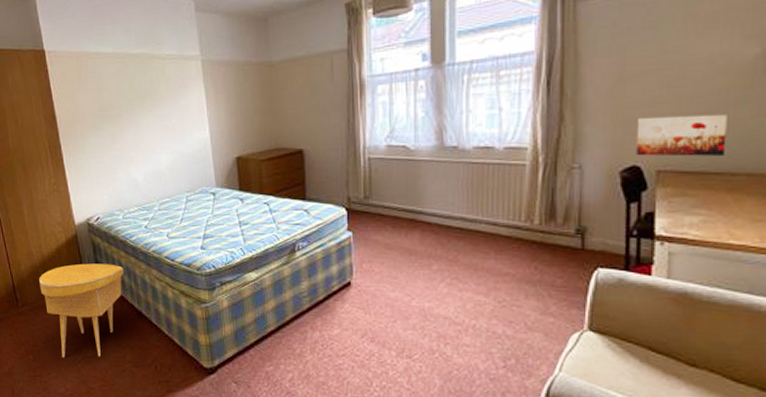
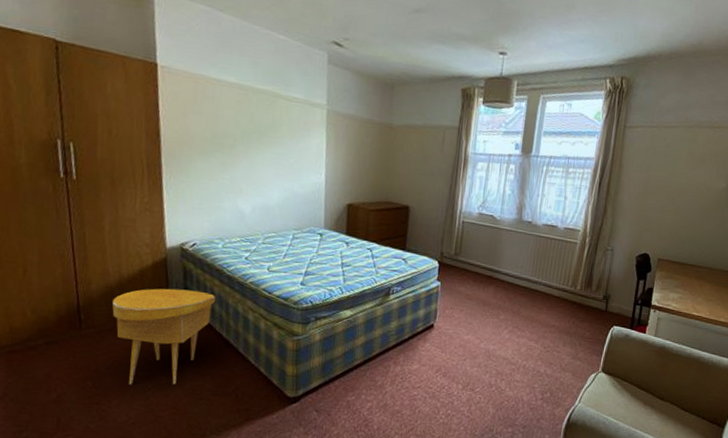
wall art: present [636,114,727,157] -> none [648,219,702,253]

